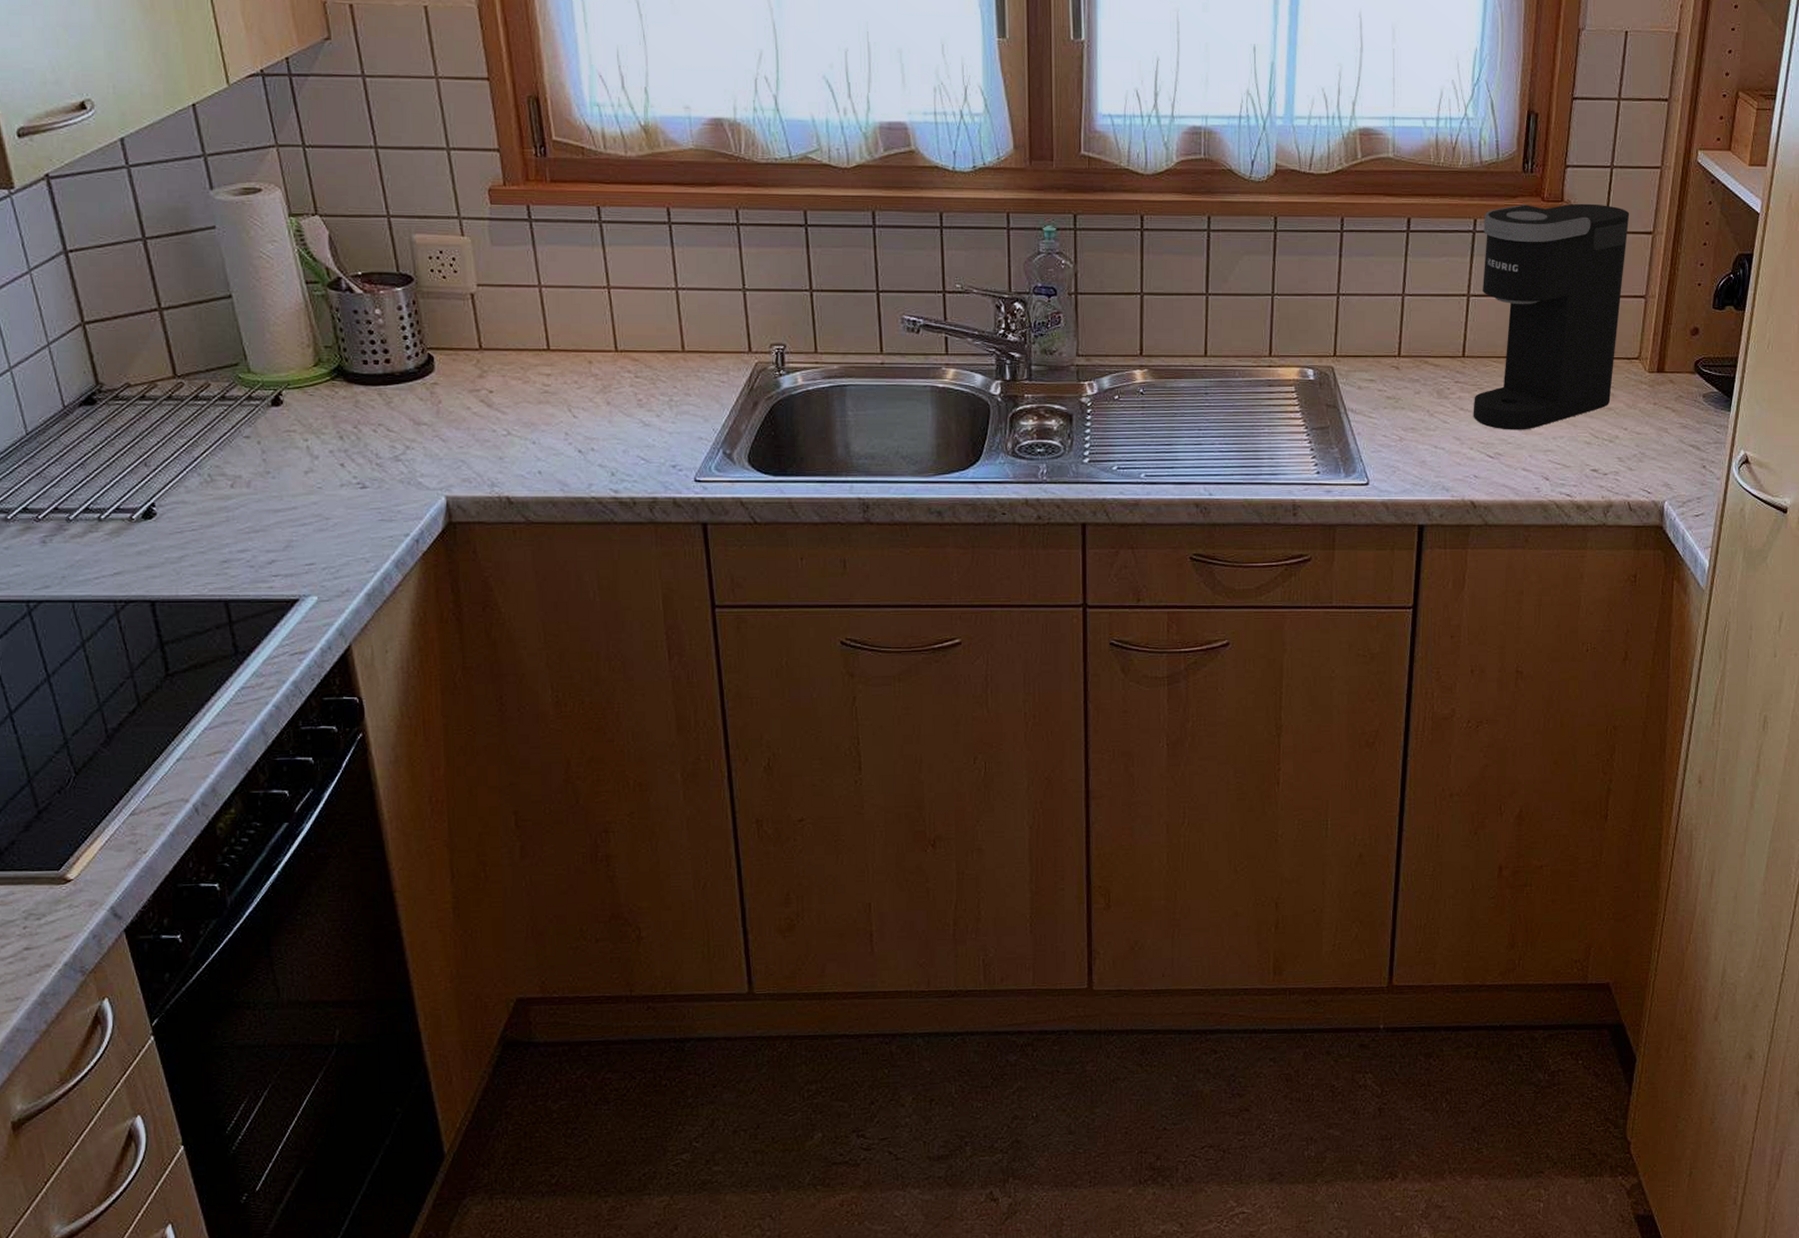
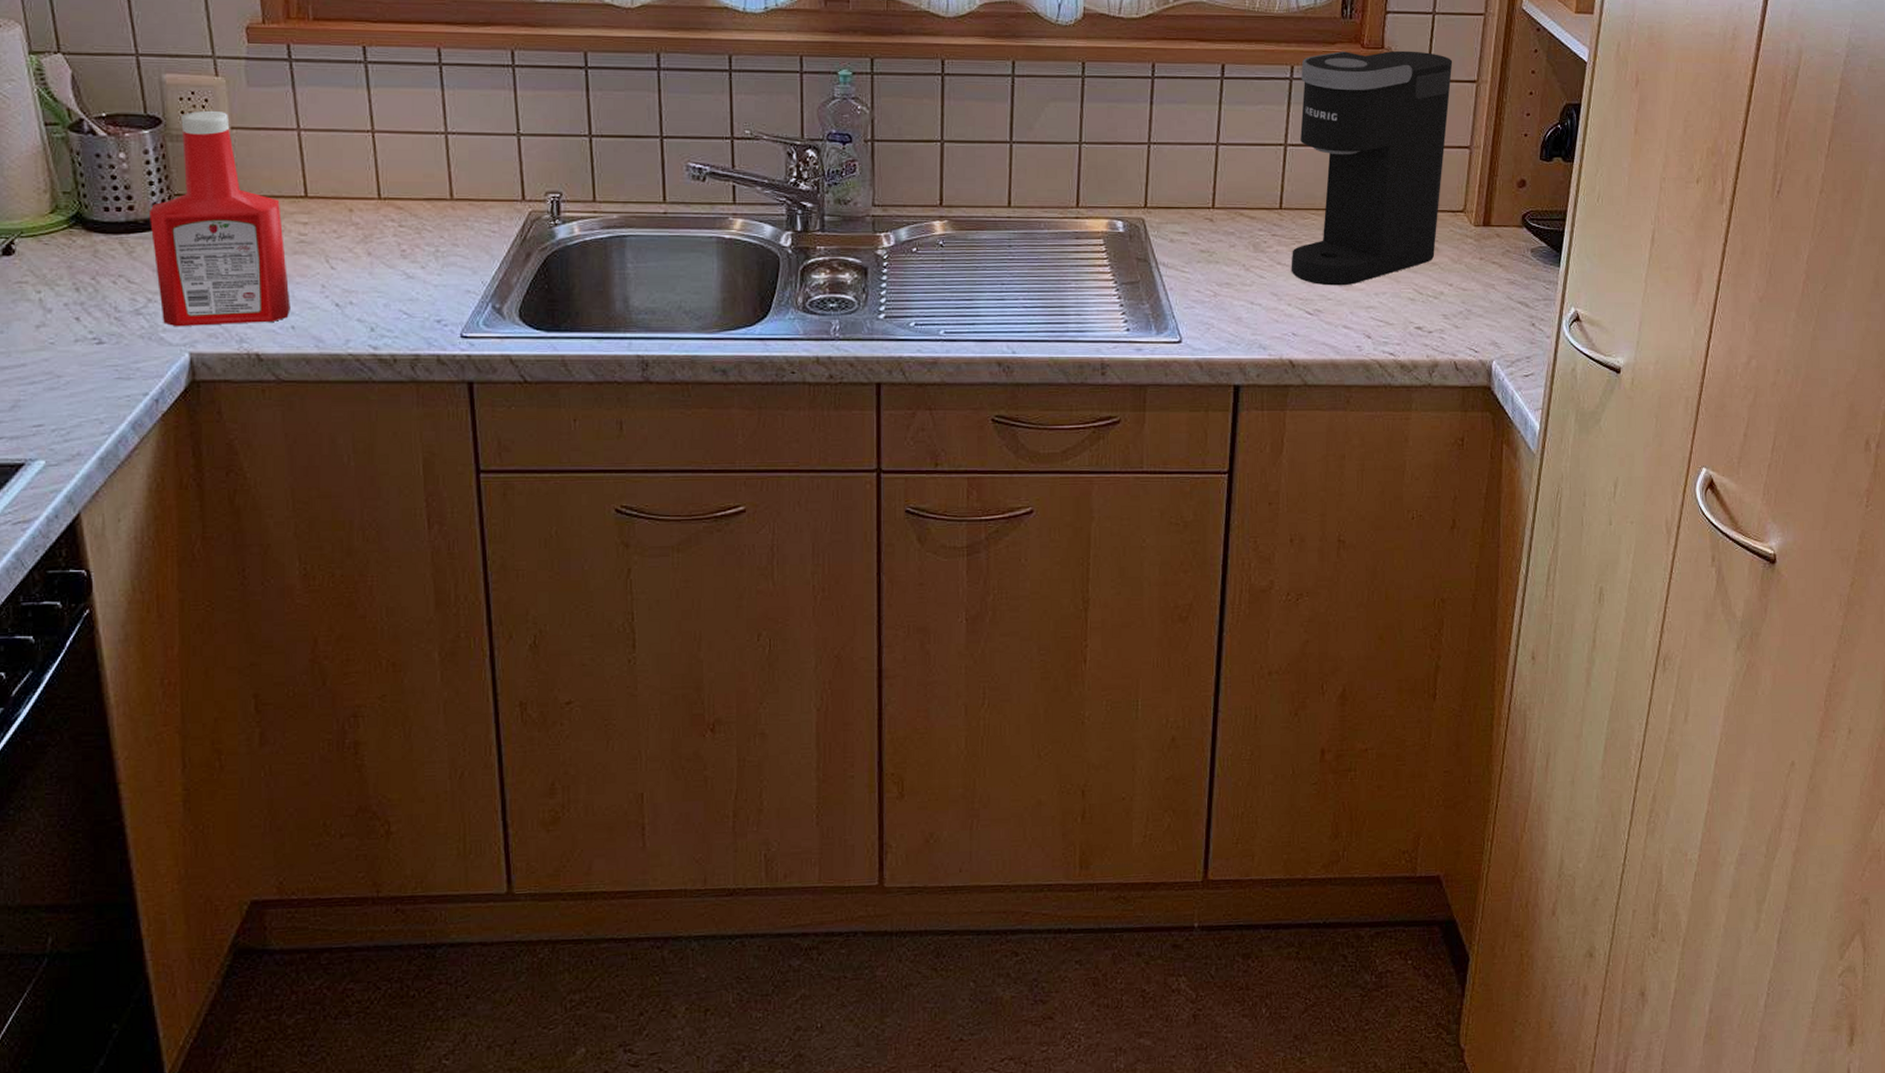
ketchup bottle: none [405,268,537,473] -> present [150,110,290,327]

